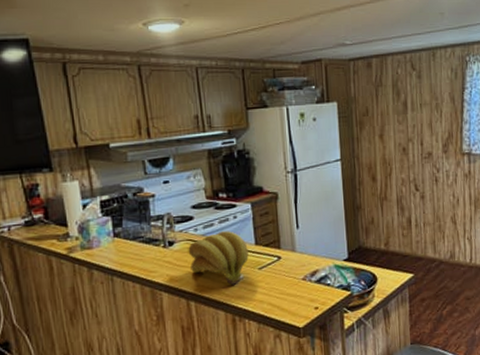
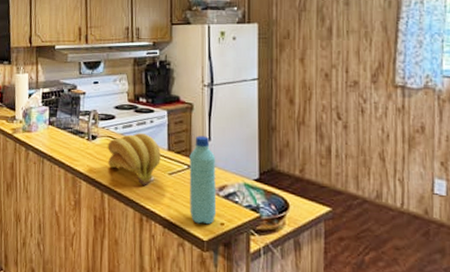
water bottle: none [278,224,310,313] -> present [189,136,217,225]

